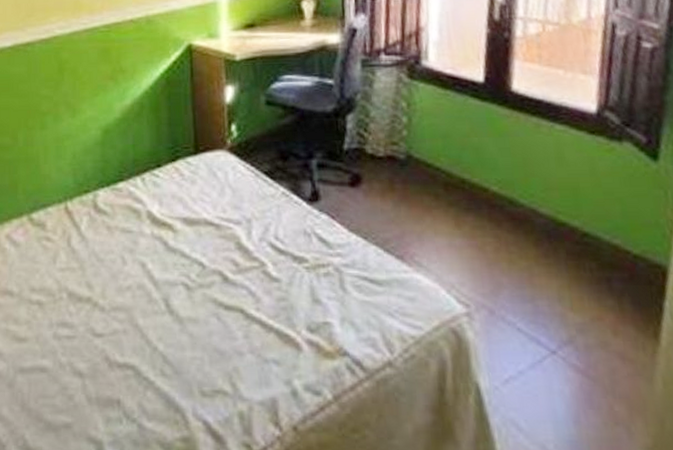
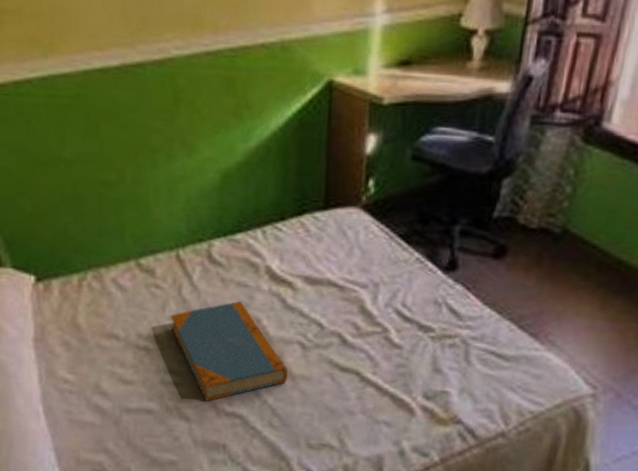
book: none [61,247,176,354] -> present [170,301,289,402]

